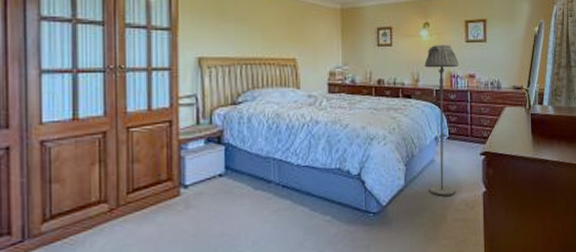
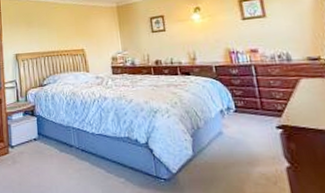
floor lamp: present [424,45,459,196] -> none [199,24,252,168]

